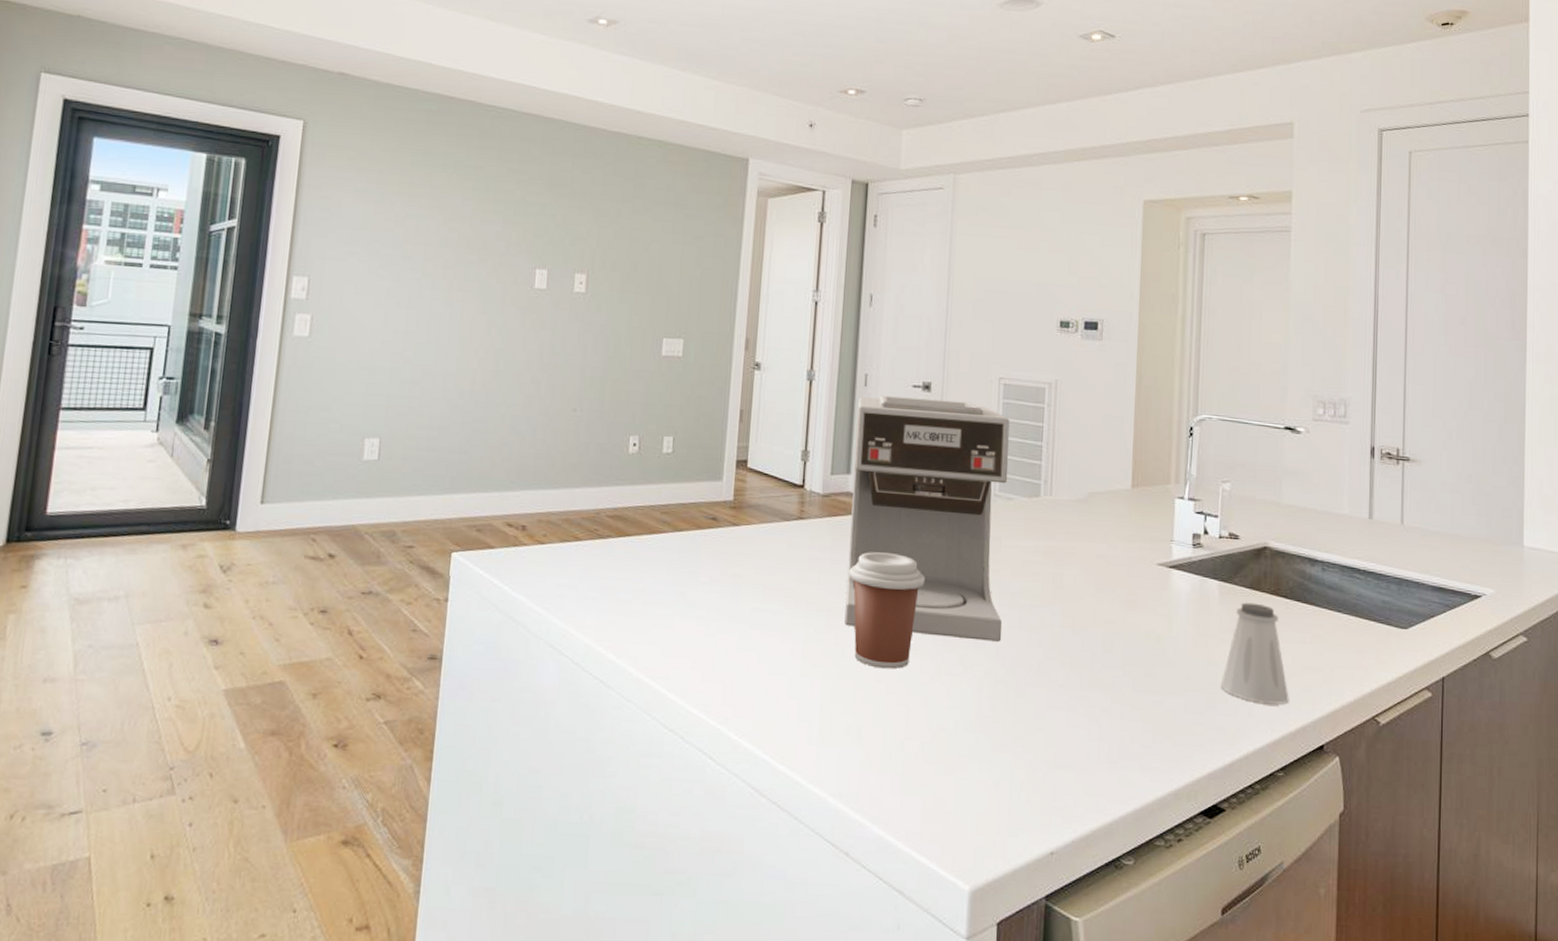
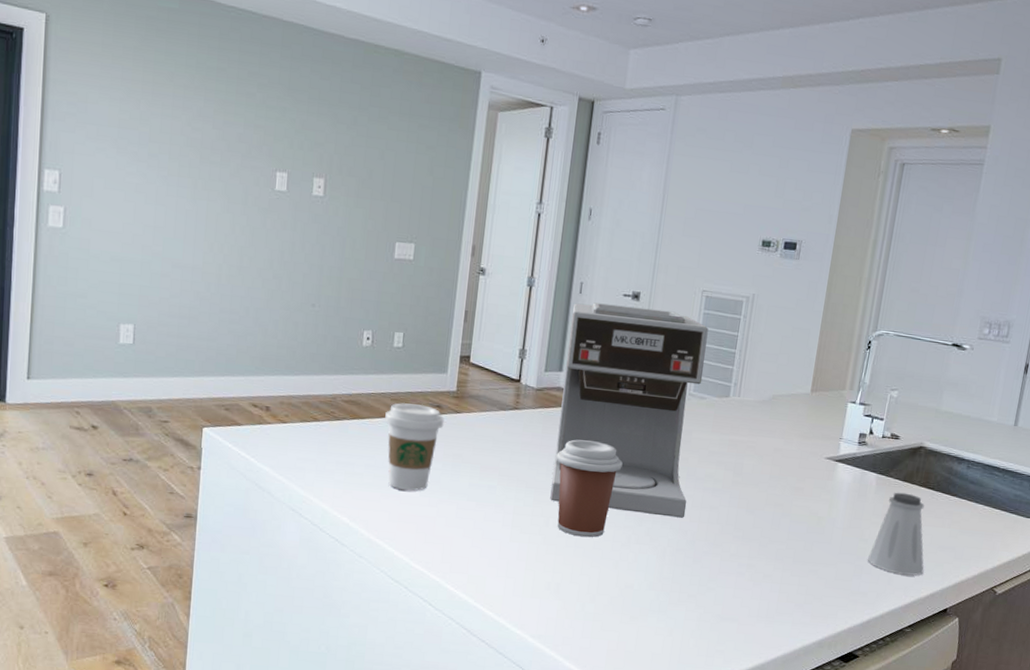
coffee cup: none [654,516,721,620] -> present [385,403,445,491]

